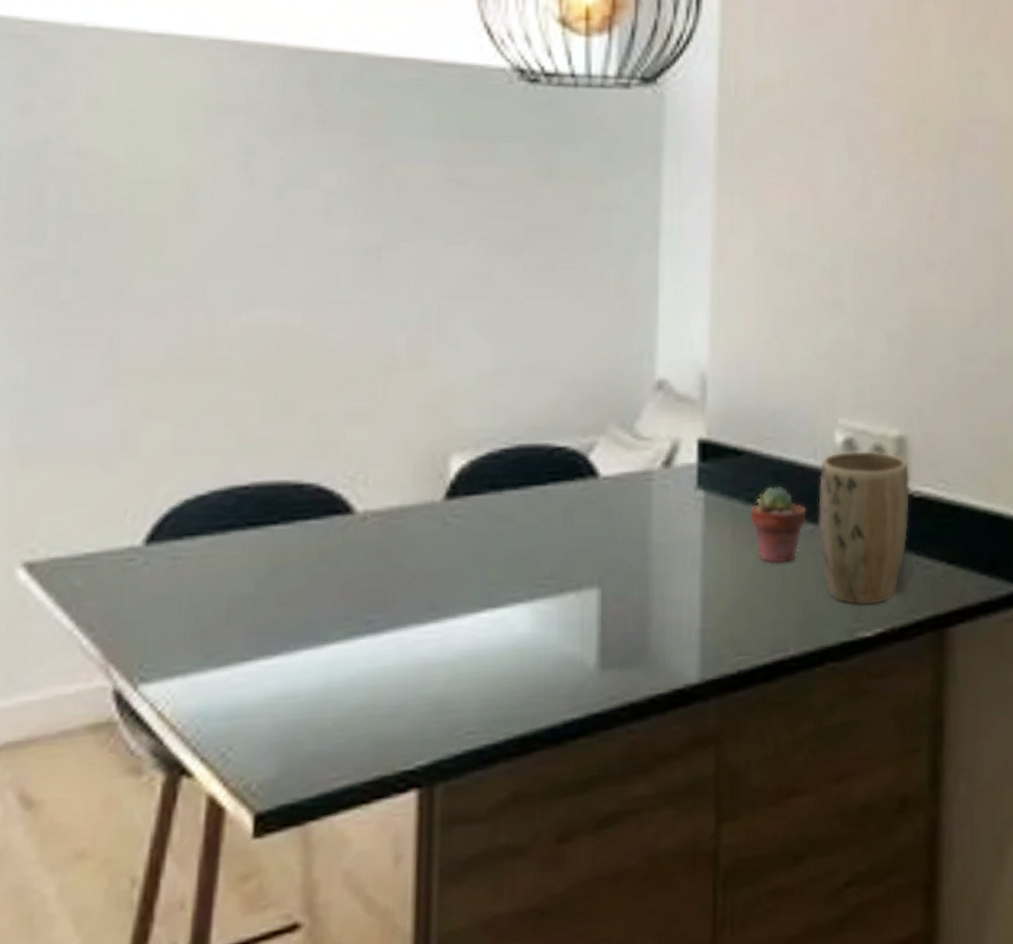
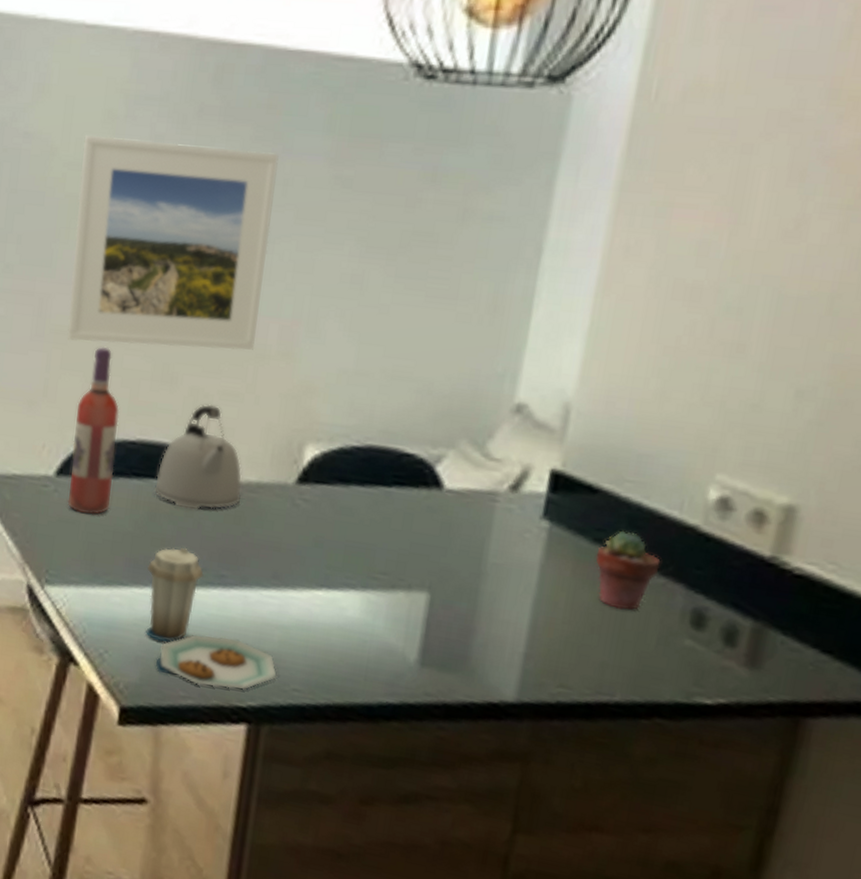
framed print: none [149,149,388,380] -> present [67,135,279,350]
wine bottle: none [163,382,225,585] -> present [67,346,119,515]
kettle: none [276,429,384,554] -> present [154,404,242,511]
plate: none [276,597,448,759] -> present [146,547,278,690]
plant pot: present [818,450,910,605] -> none [667,509,795,675]

